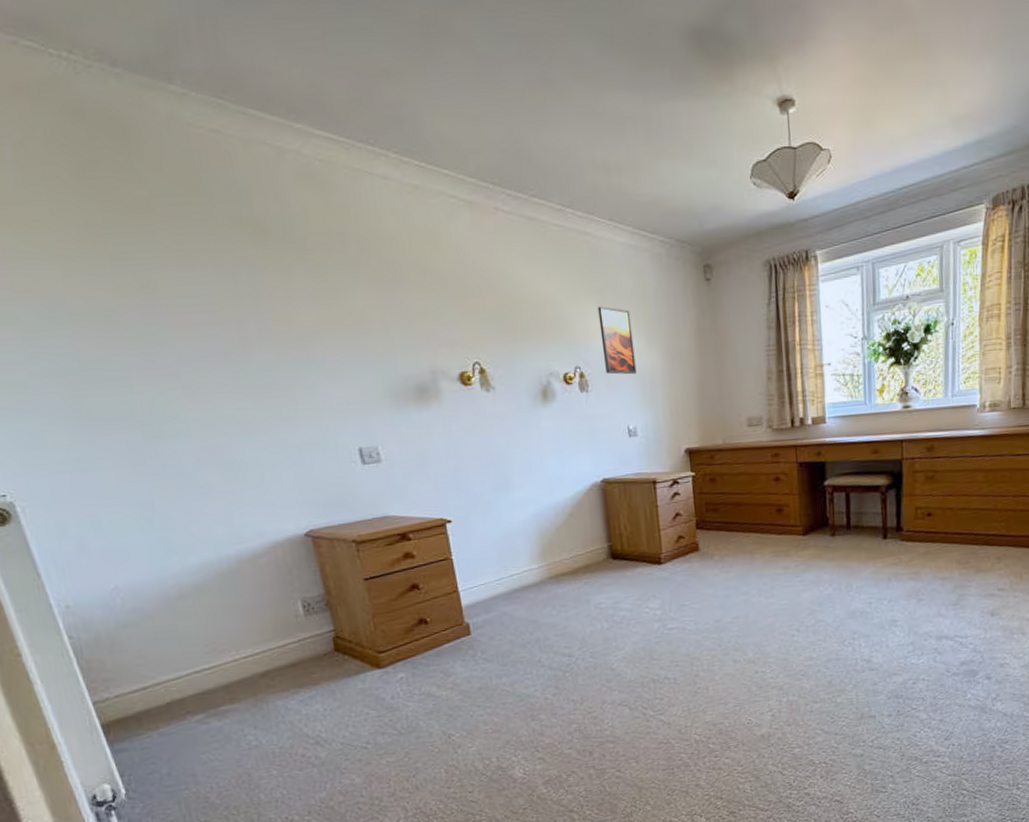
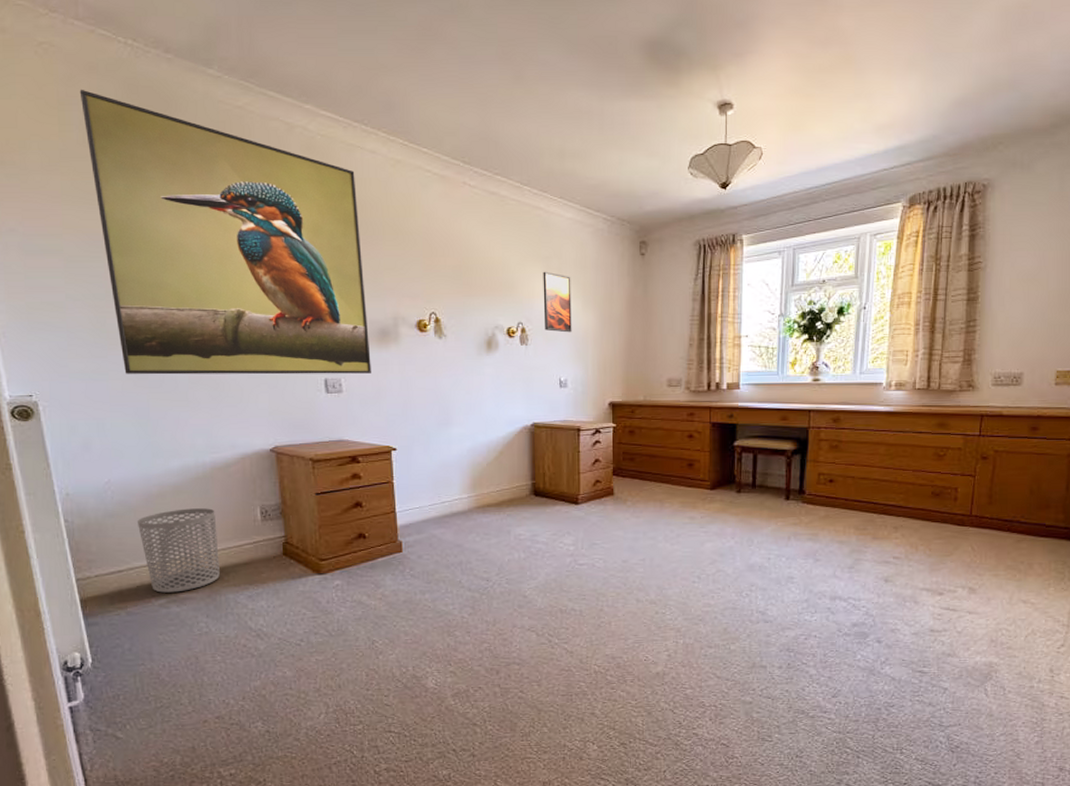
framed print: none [8,116,412,461] -> present [79,89,371,375]
waste bin: none [156,607,264,708] -> present [137,508,220,593]

